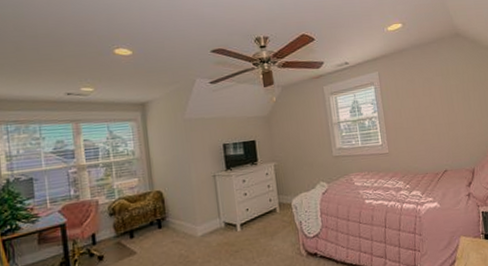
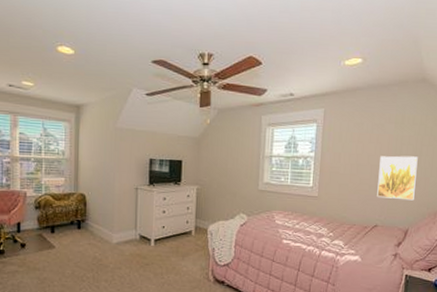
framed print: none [436,101,473,145] -> present [377,156,418,201]

